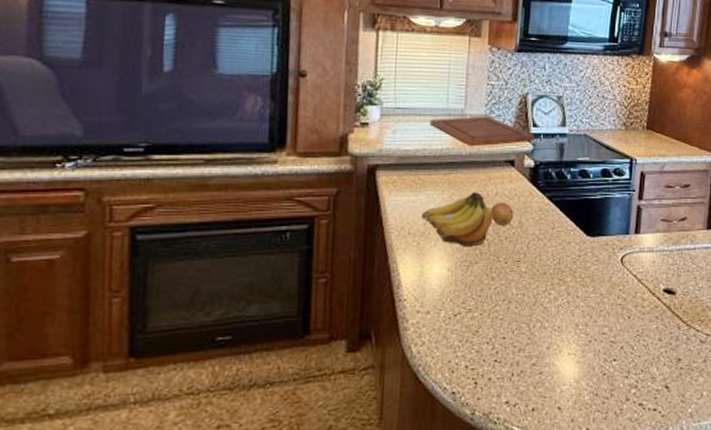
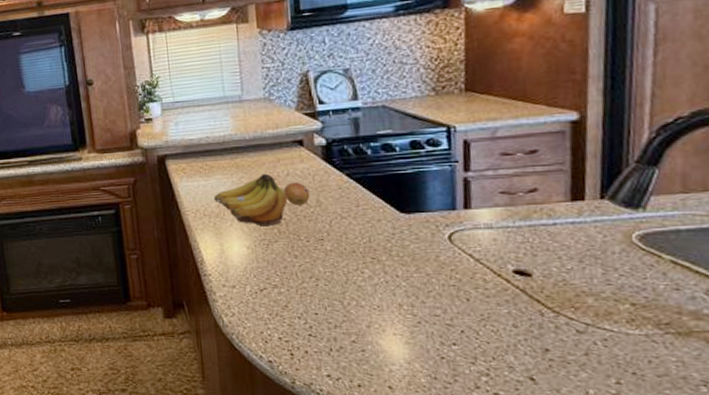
cutting board: present [429,116,535,147] -> none [208,99,323,131]

